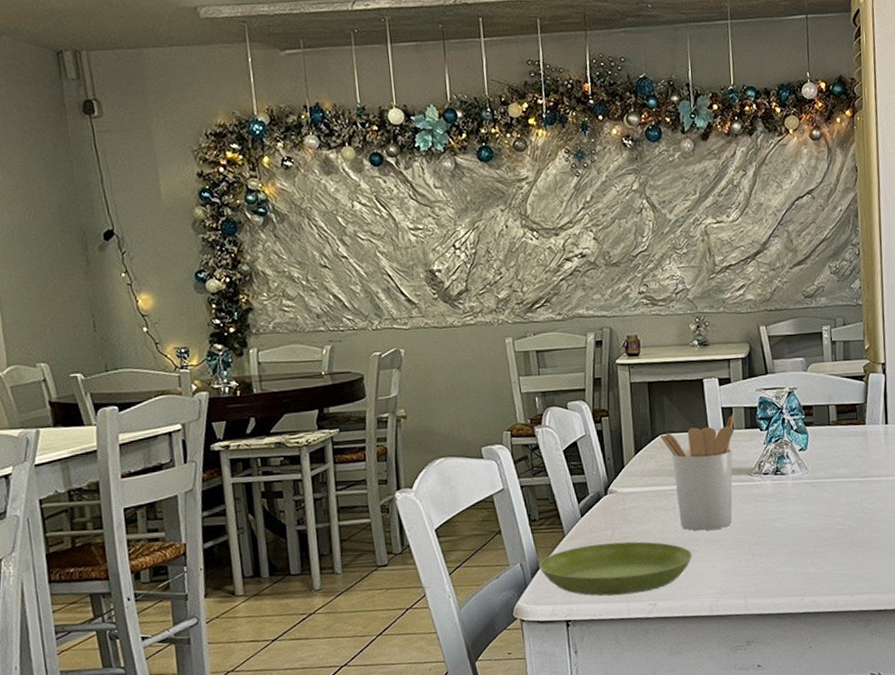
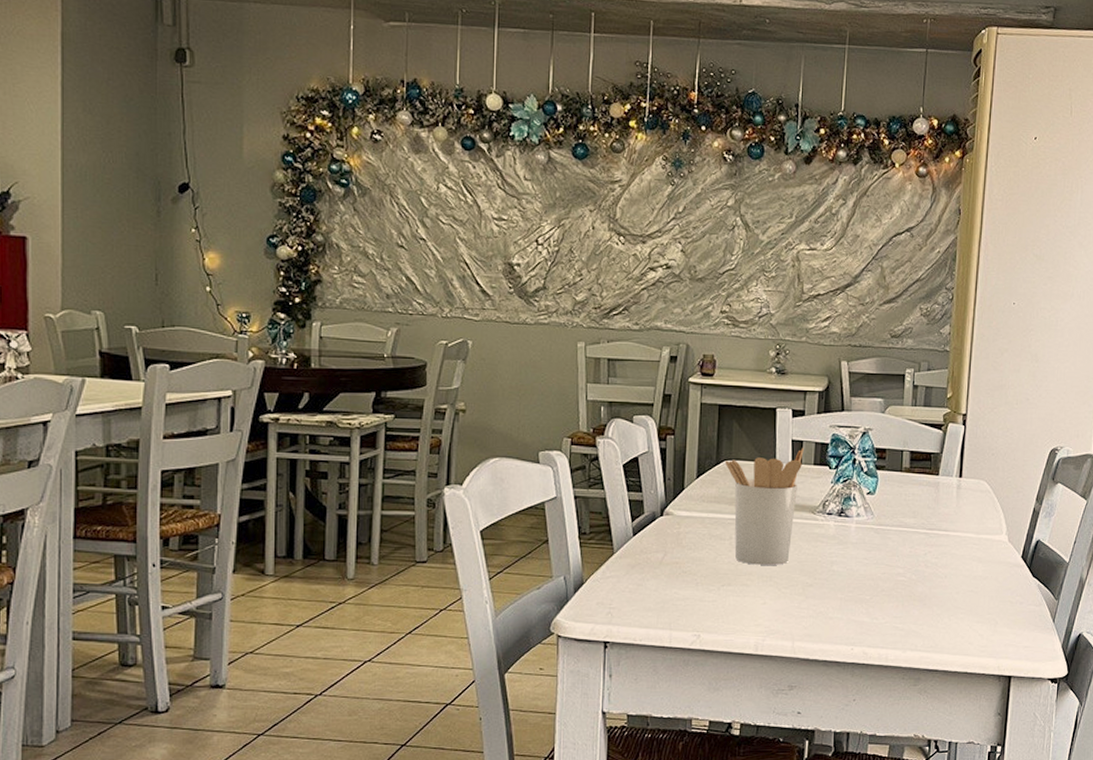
saucer: present [538,541,692,596] -> none [582,565,743,622]

